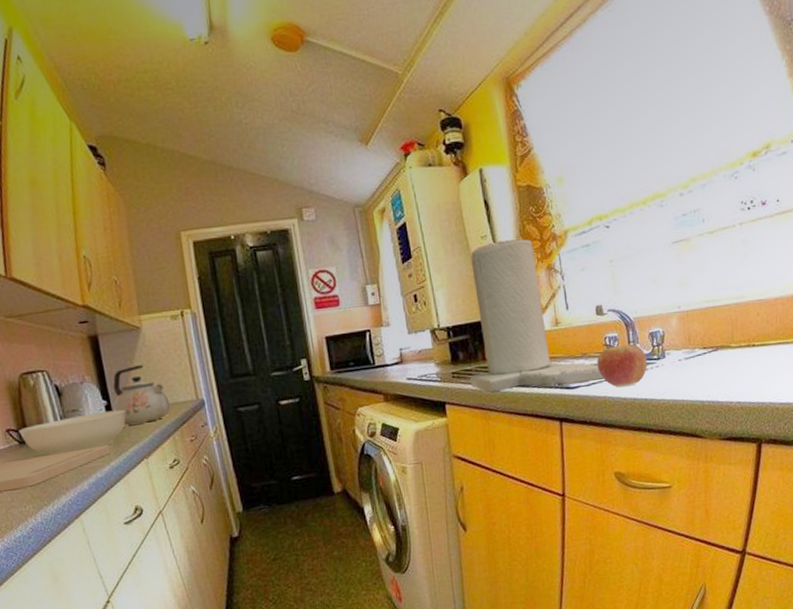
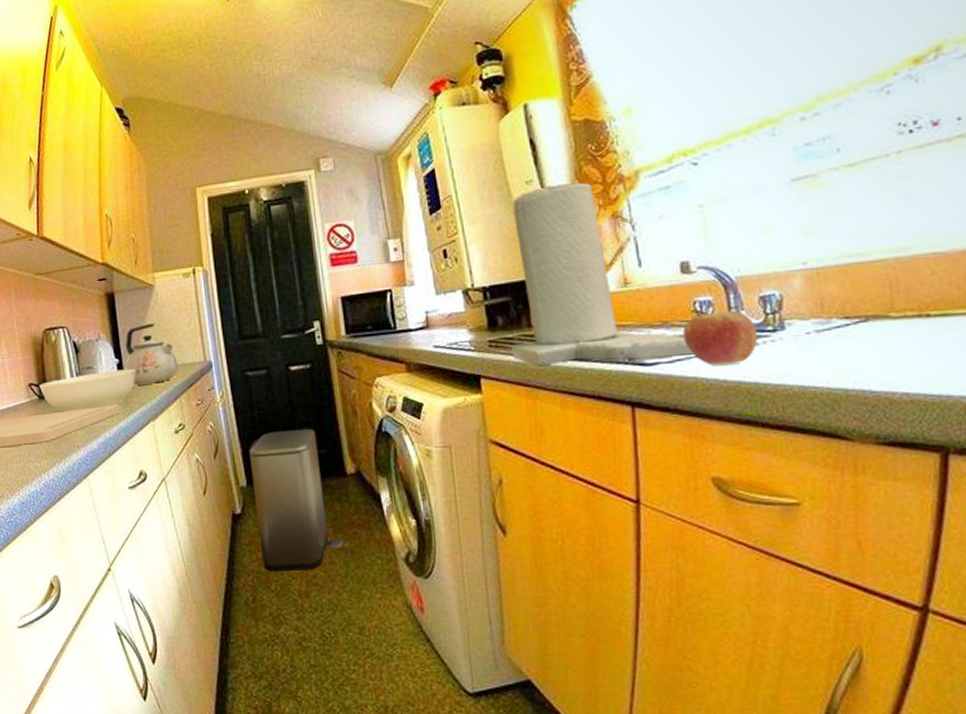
pedal bin: none [244,455,333,584] -> present [249,428,343,571]

